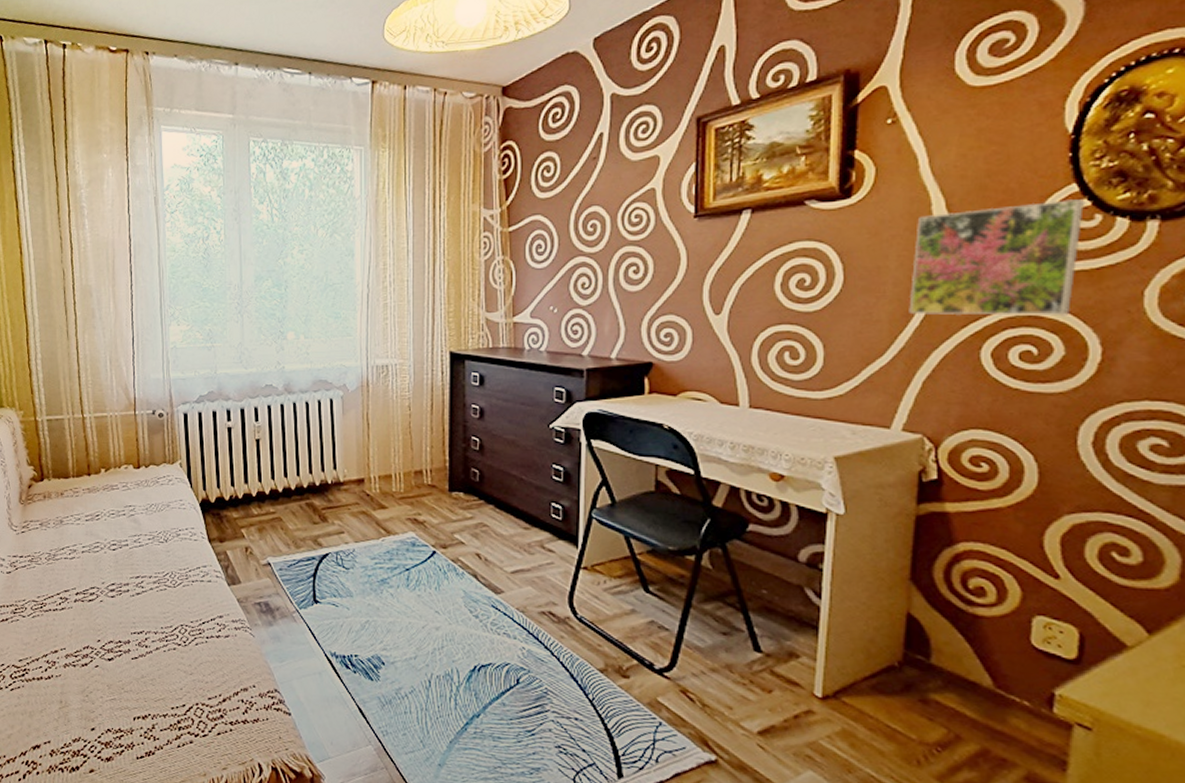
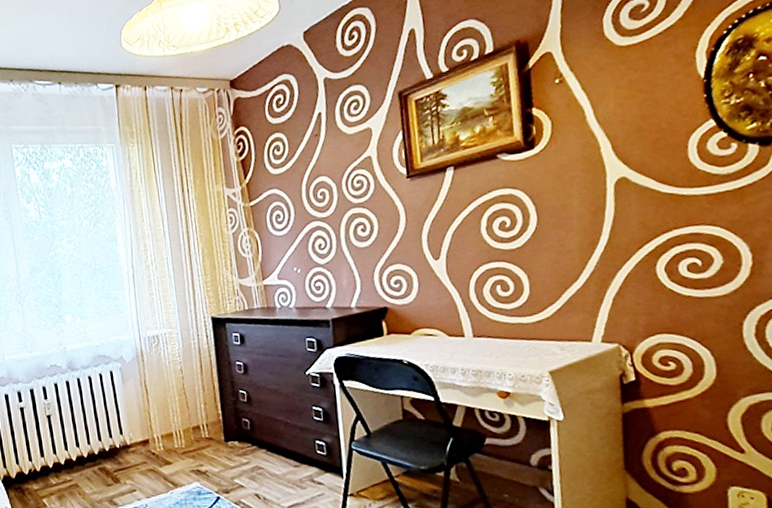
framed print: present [909,199,1084,317] -> none [591,132,723,243]

